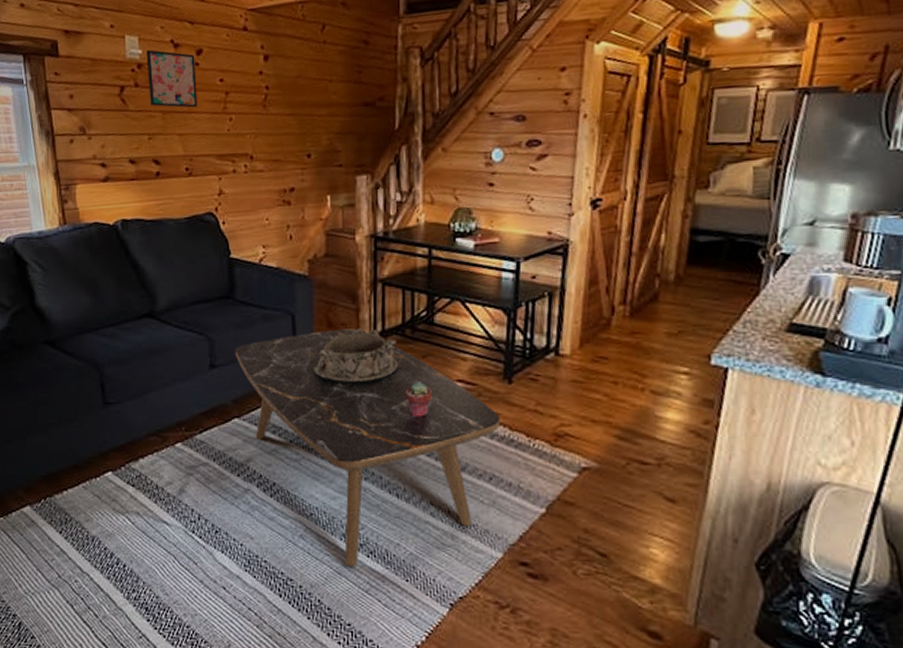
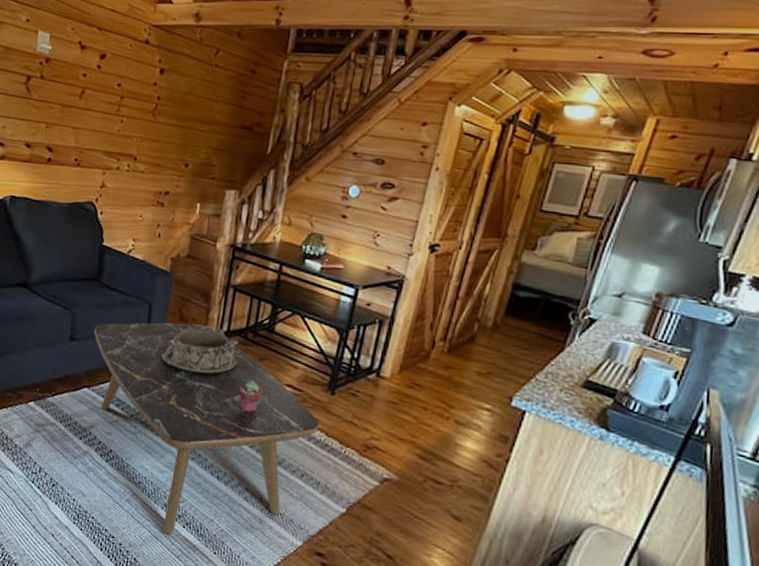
wall art: present [146,49,198,108] -> none [51,46,99,106]

